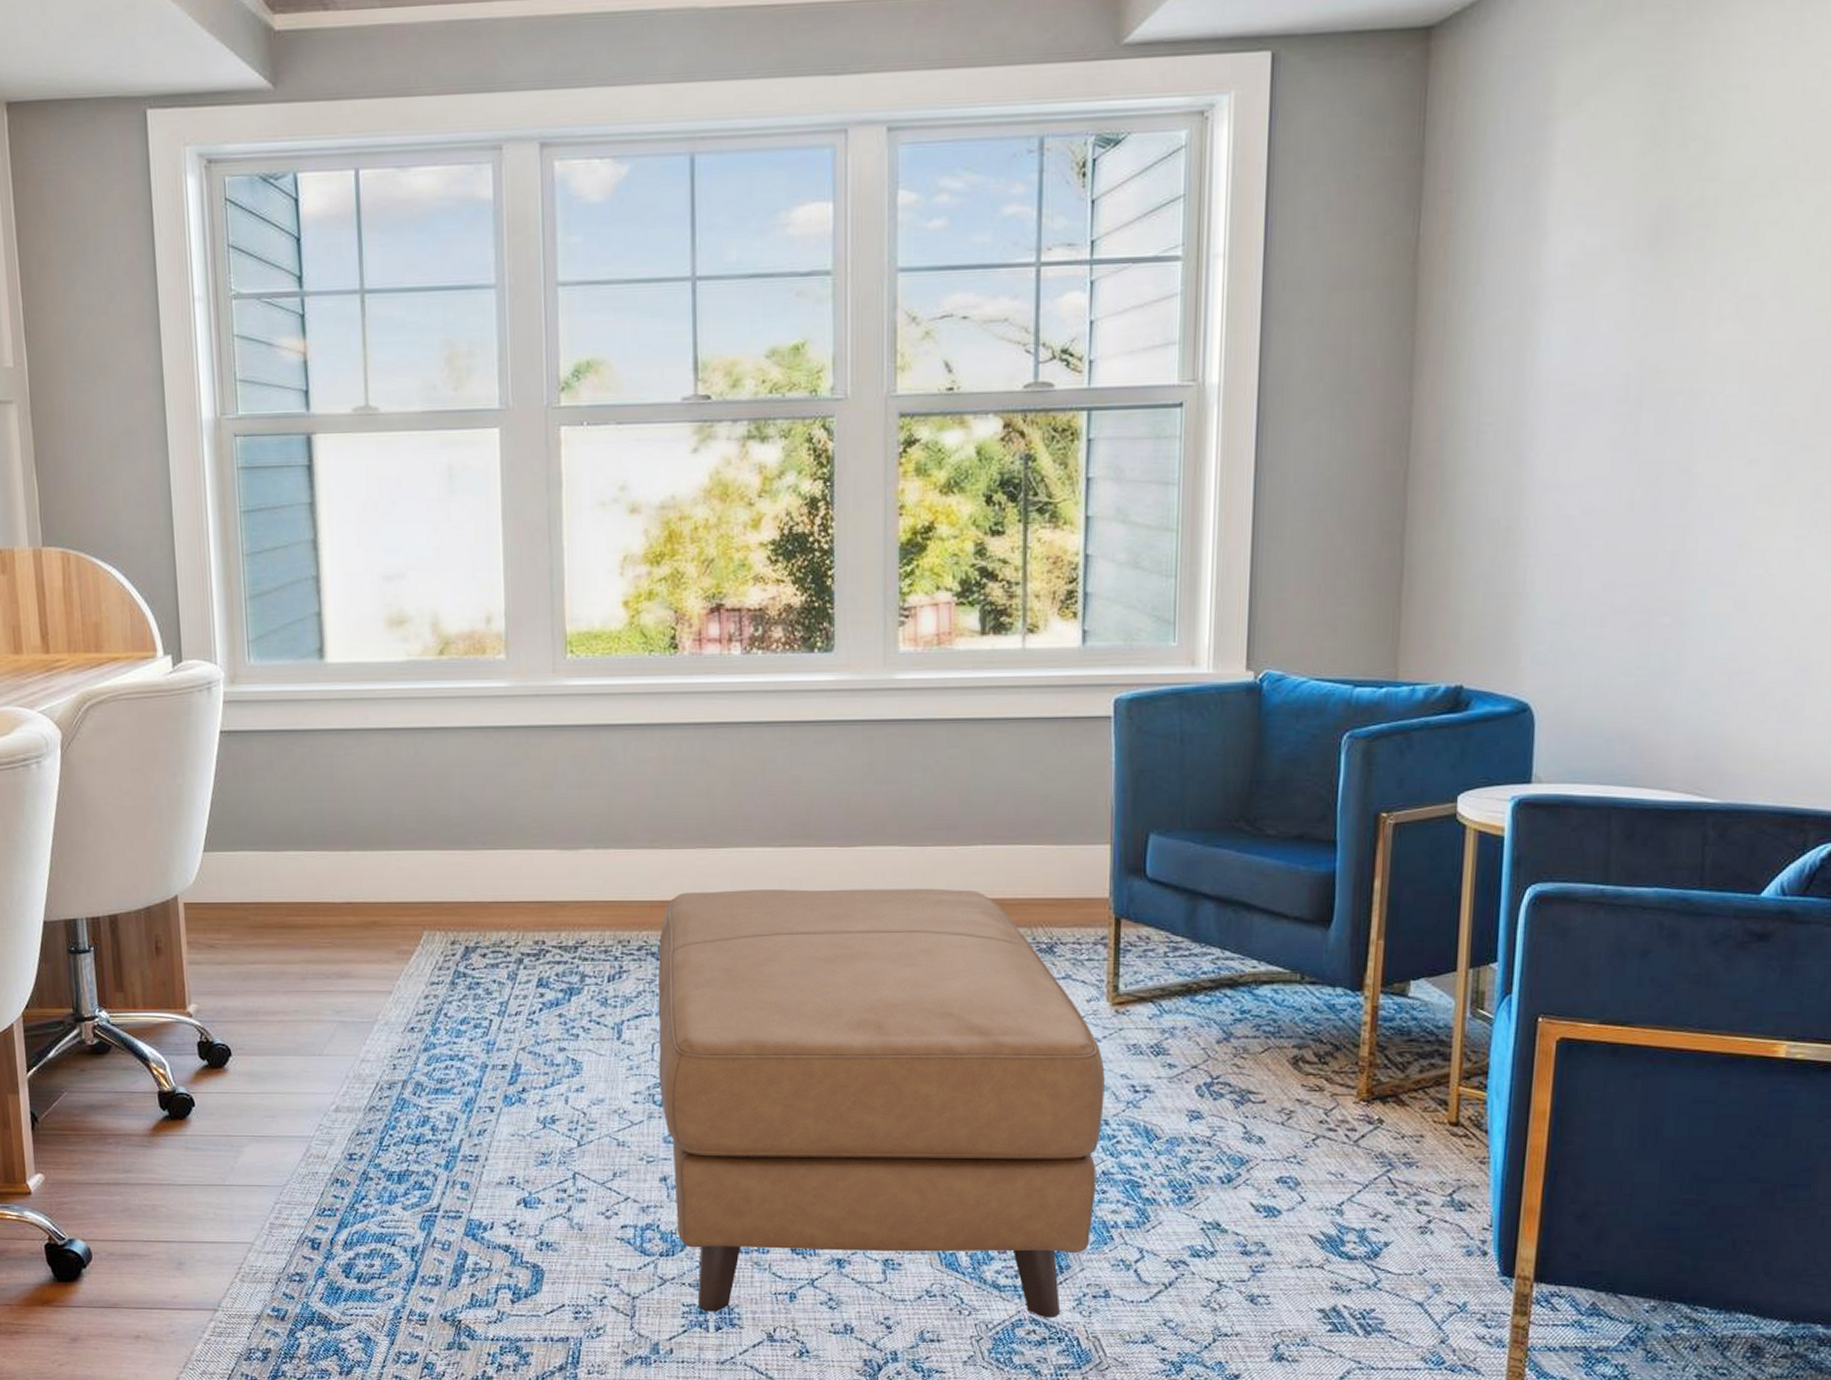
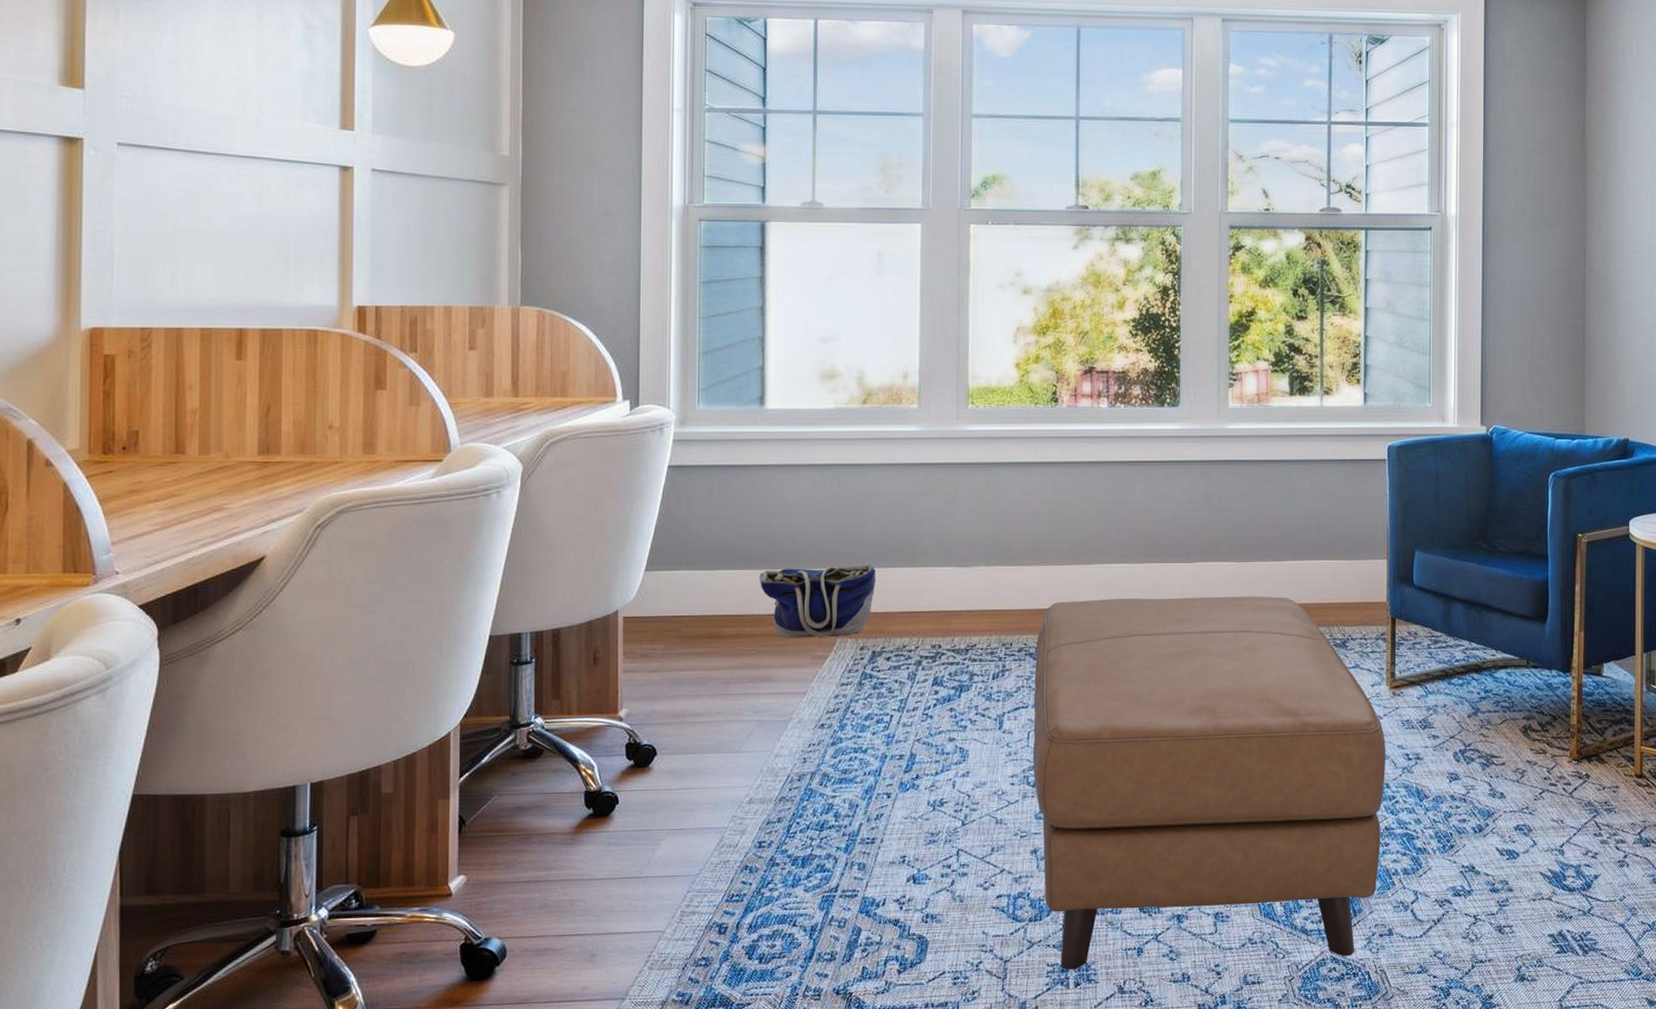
tote bag: none [330,846,466,930] -> present [759,564,876,638]

